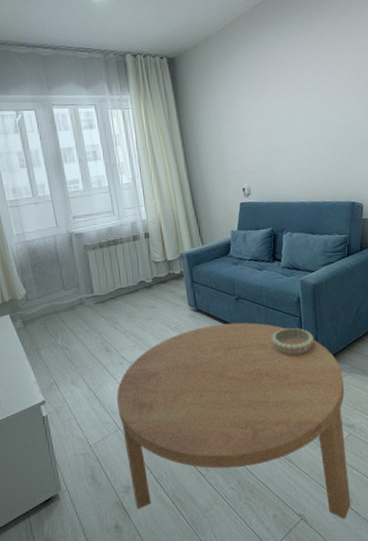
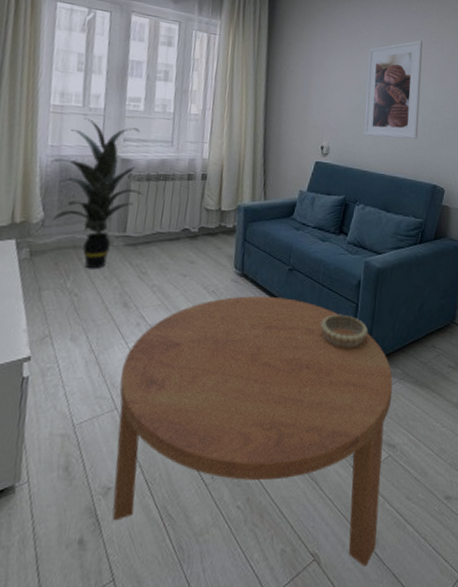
indoor plant: none [20,205,102,328] -> present [51,118,145,269]
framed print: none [270,70,330,171] -> present [364,40,423,139]

